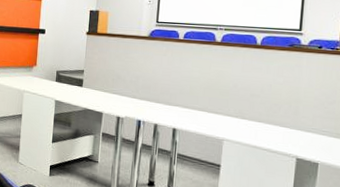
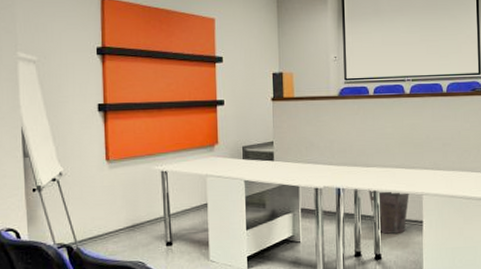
waste bin: none [168,125,209,173] -> present [368,188,409,235]

